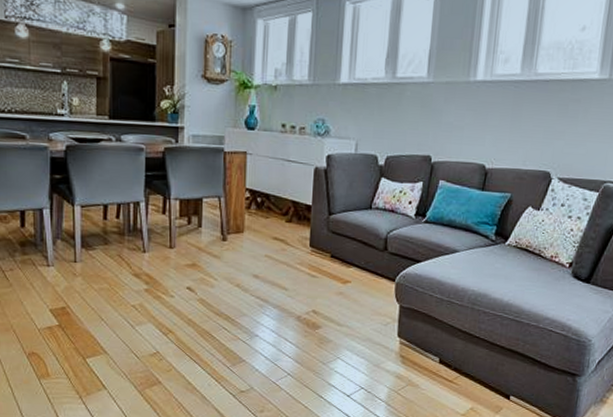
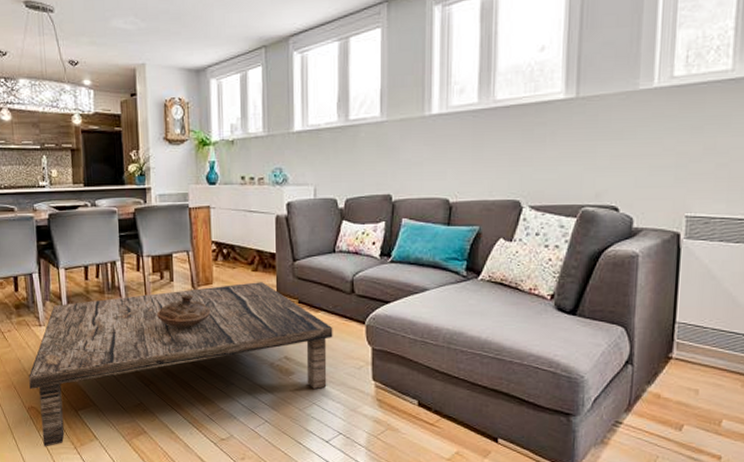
coffee table: none [31,233,364,396] -> present [29,282,333,447]
decorative bowl: none [181,241,240,277] -> present [157,293,211,328]

